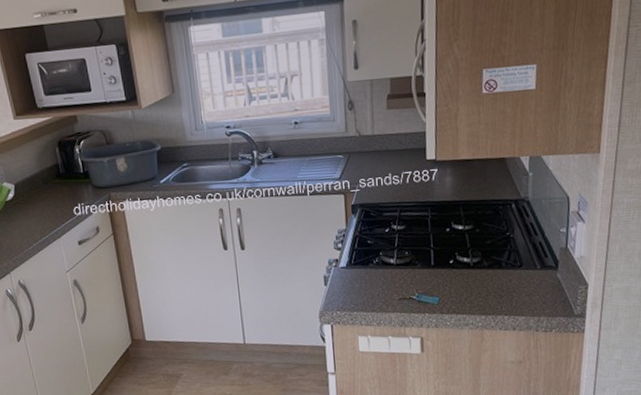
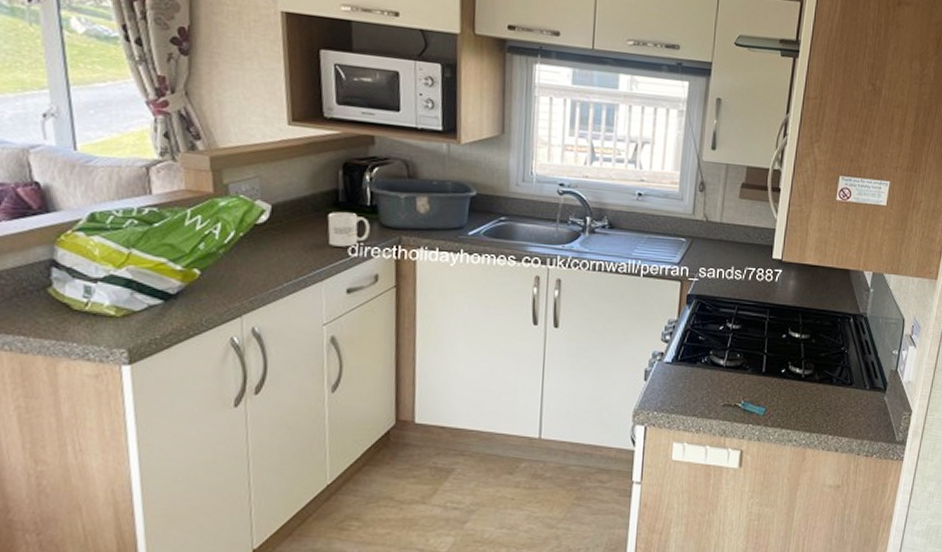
mug: none [54,180,87,210] -> present [327,212,370,247]

